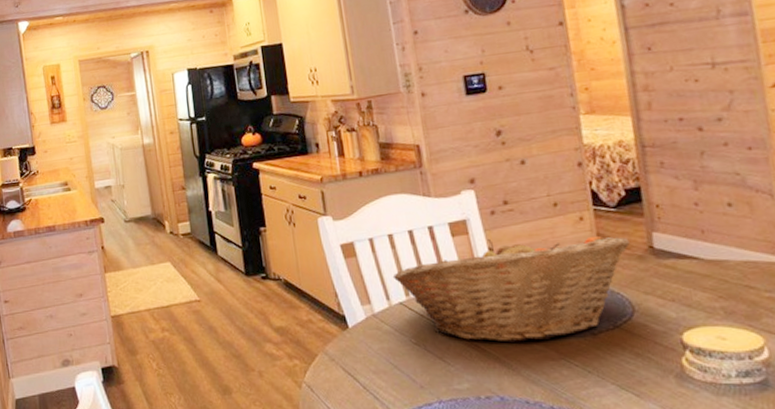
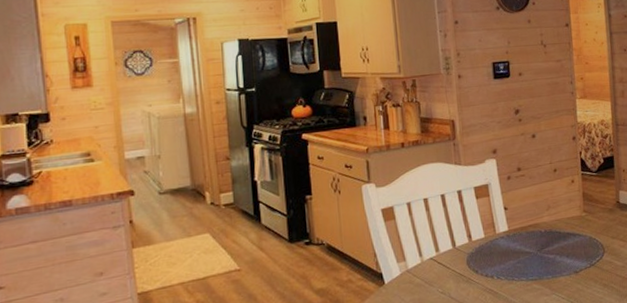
fruit basket: present [392,235,630,343] -> none [425,194,604,286]

